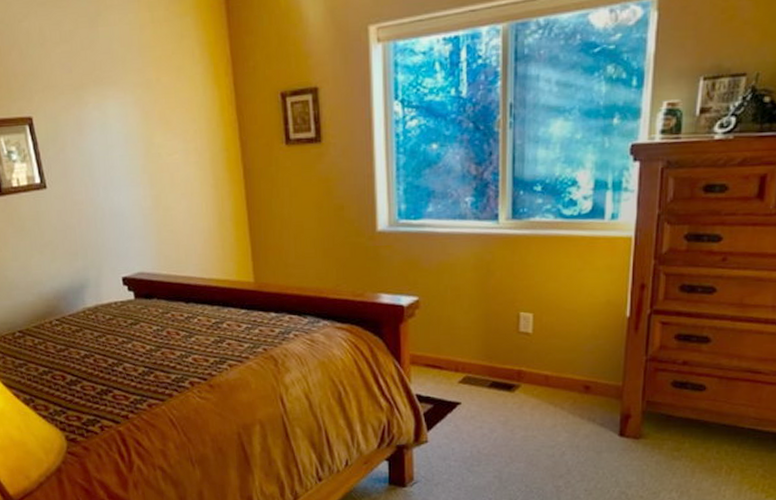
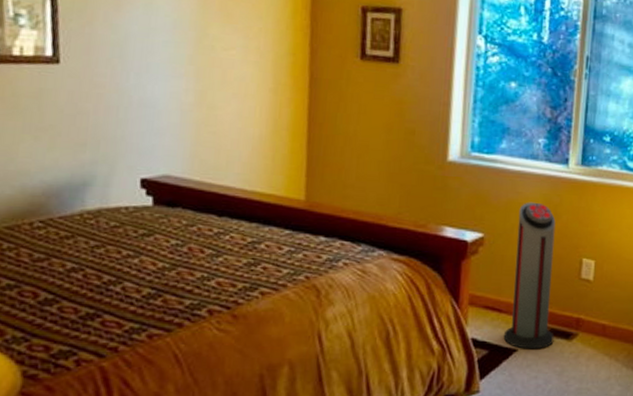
air purifier: none [446,261,496,402] -> present [503,202,556,350]

